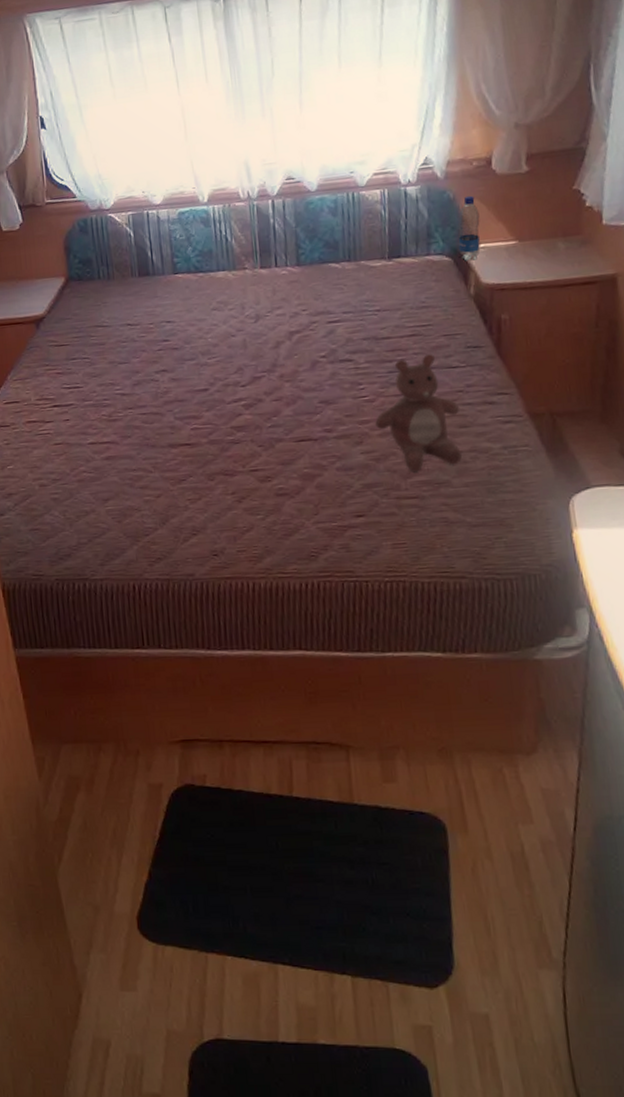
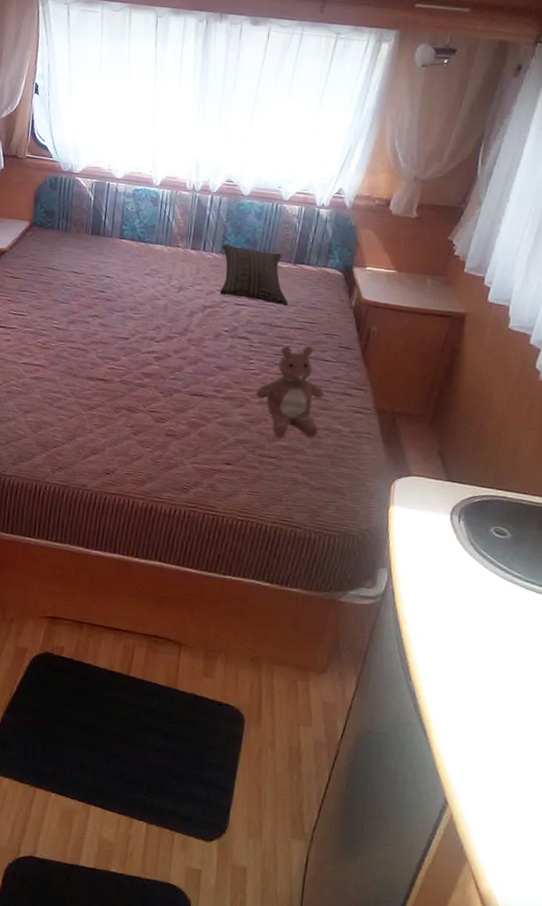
pillow: none [296,251,392,315] -> present [219,244,288,306]
bottle: present [458,195,480,261] -> none [350,226,372,279]

